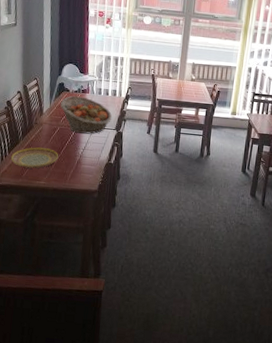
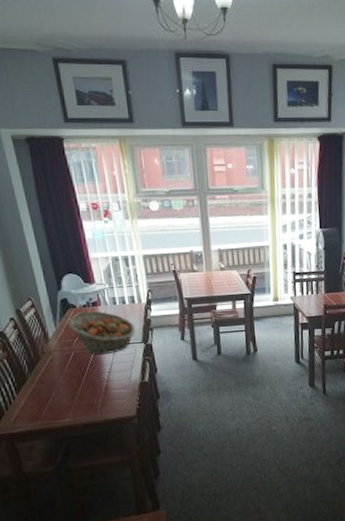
plate: present [11,147,58,169] -> none [21,379,80,408]

